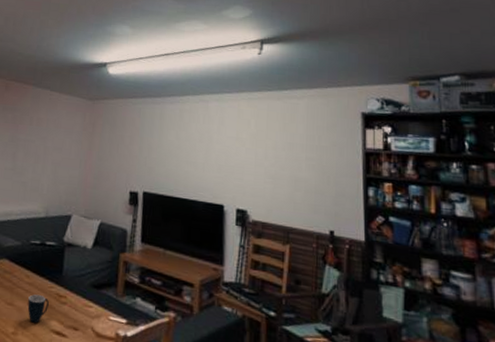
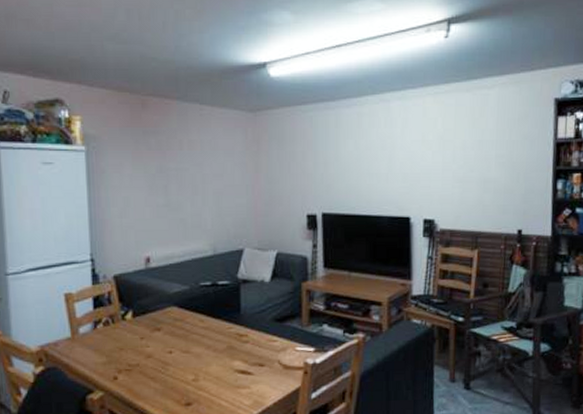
mug: present [27,294,49,323] -> none [206,338,229,367]

